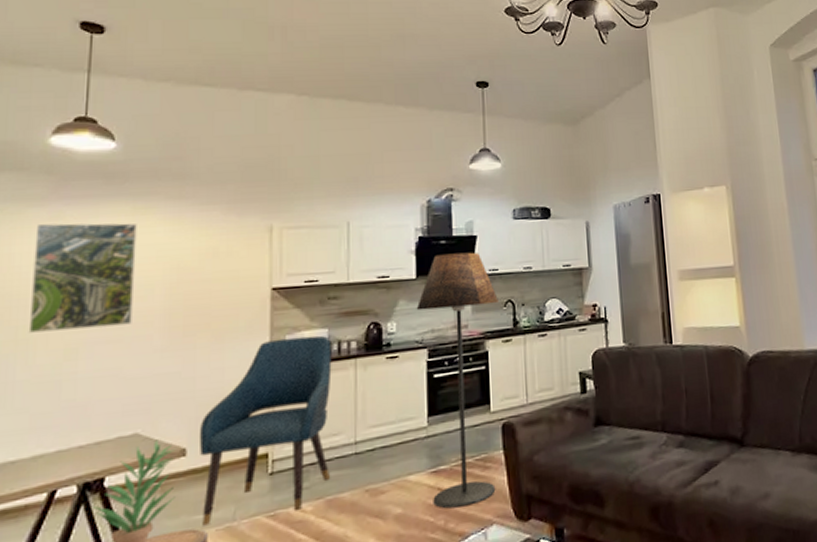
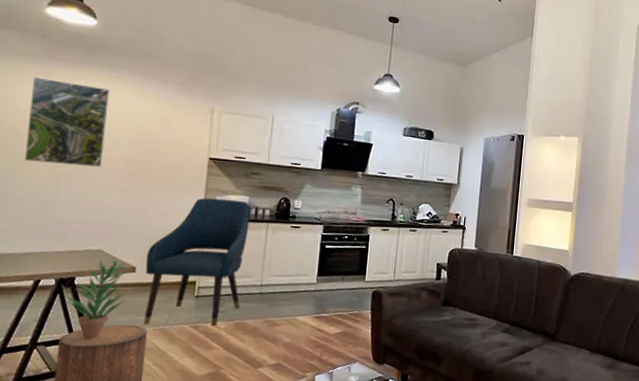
floor lamp: present [416,252,498,509] -> none [314,153,383,346]

